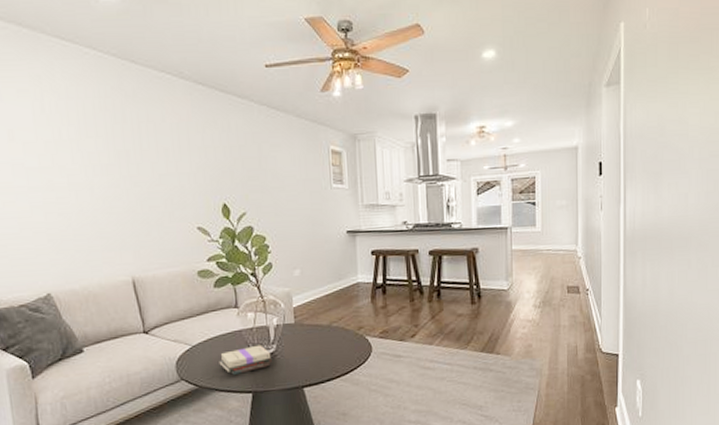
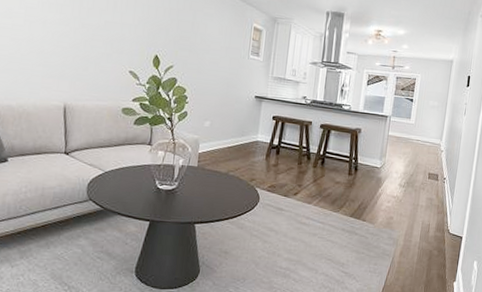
books: present [219,345,273,375] -> none [126,180,174,203]

